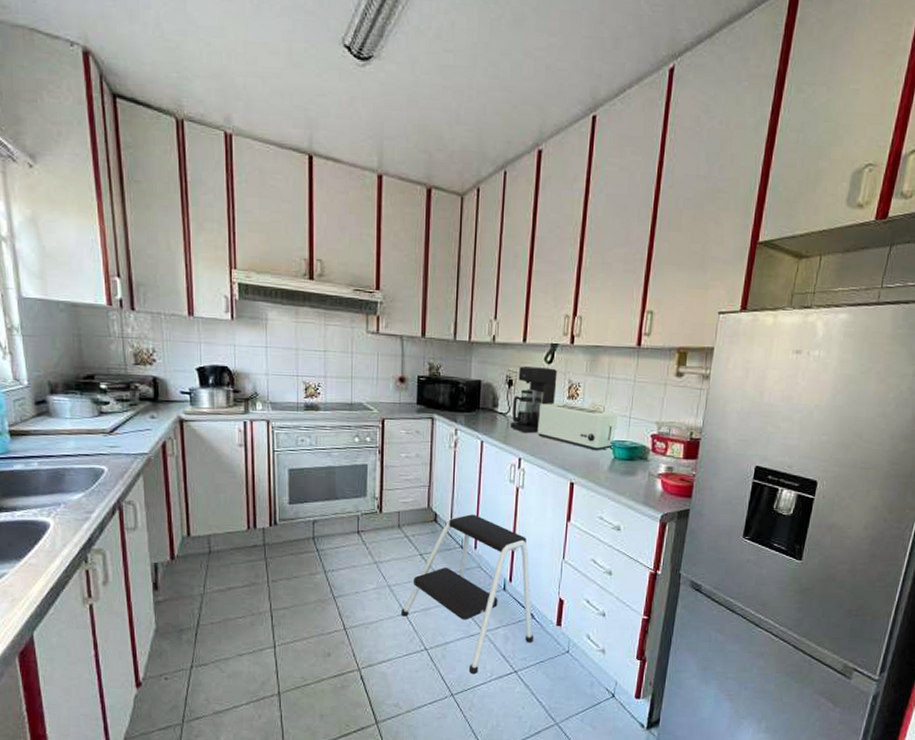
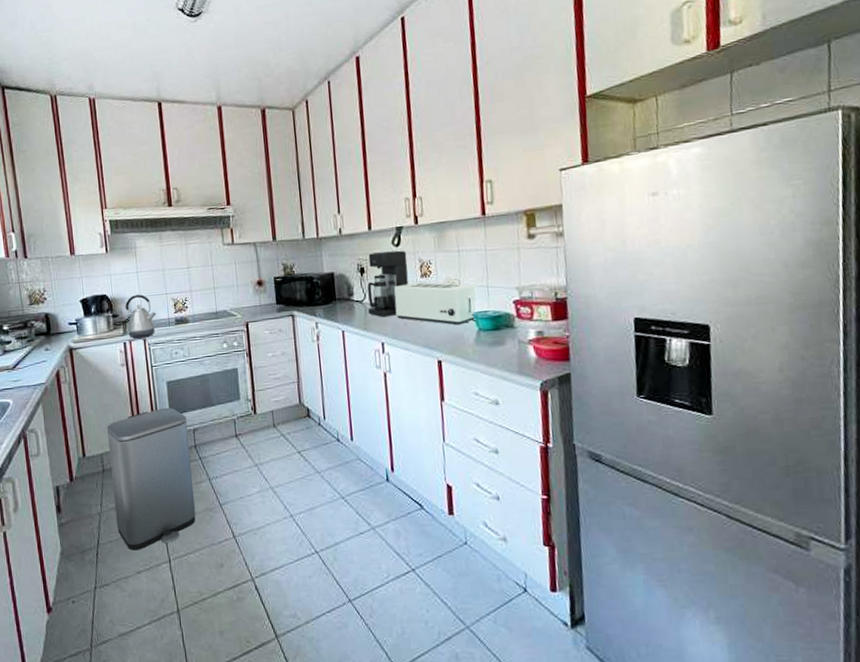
pedal bin: none [216,495,308,634] -> present [106,407,196,551]
kettle: none [247,371,285,420] -> present [125,294,157,339]
step stool: present [401,514,534,675] -> none [287,405,427,577]

